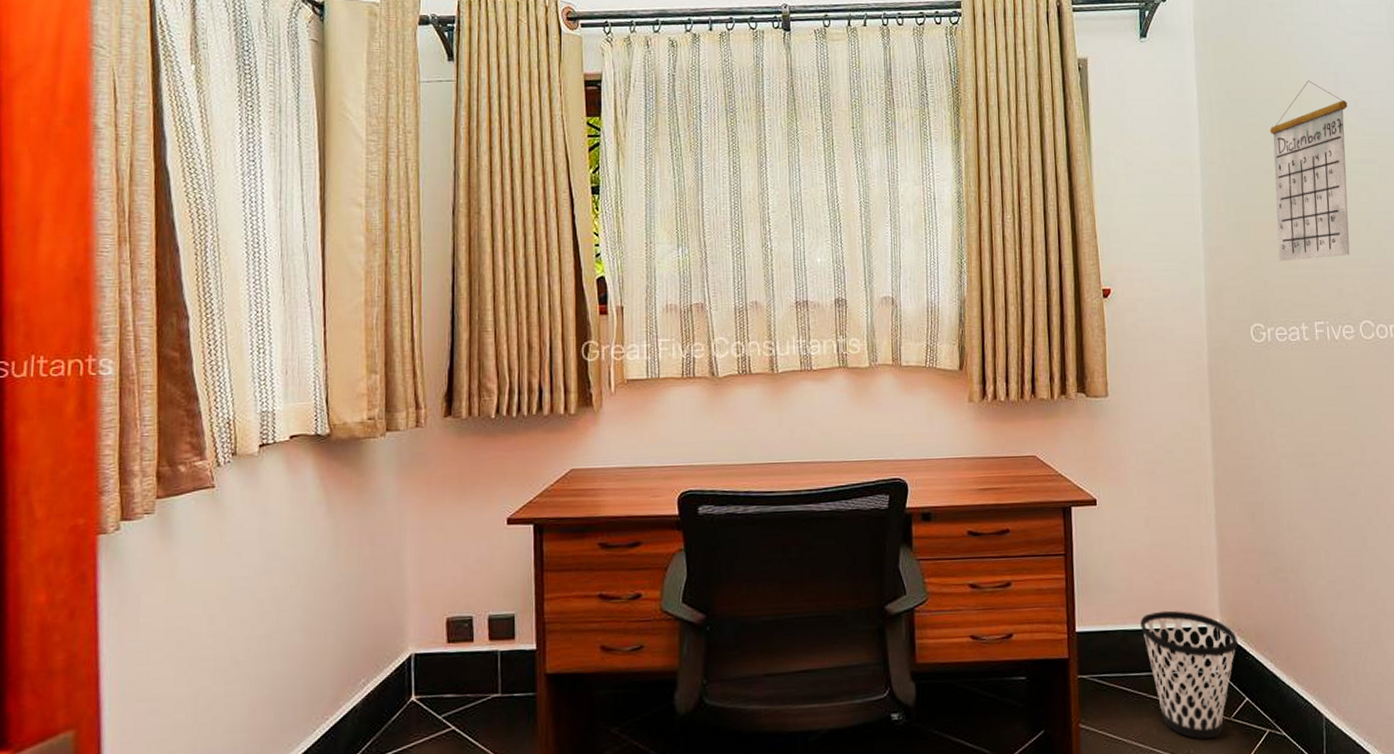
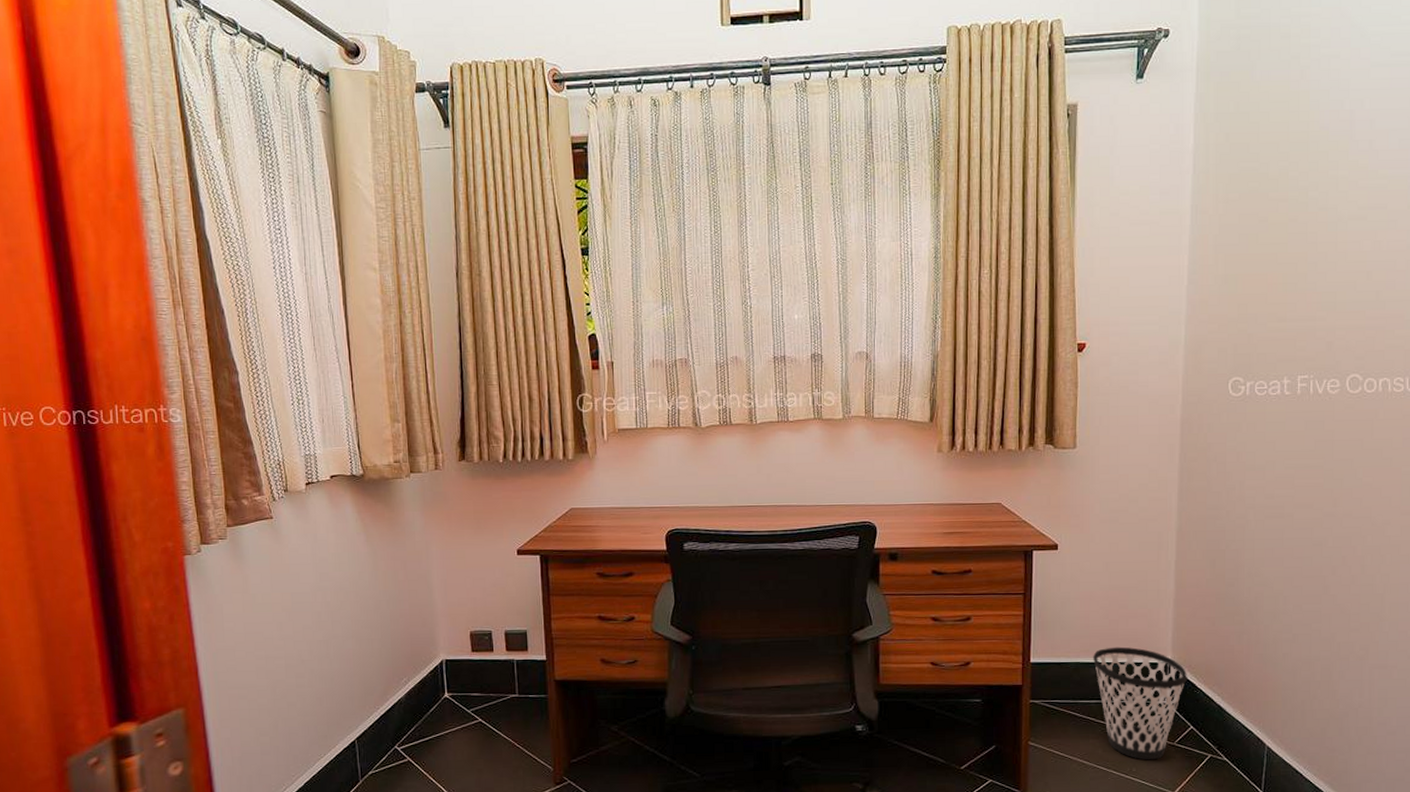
calendar: present [1269,81,1350,261] -> none [1266,120,1361,314]

